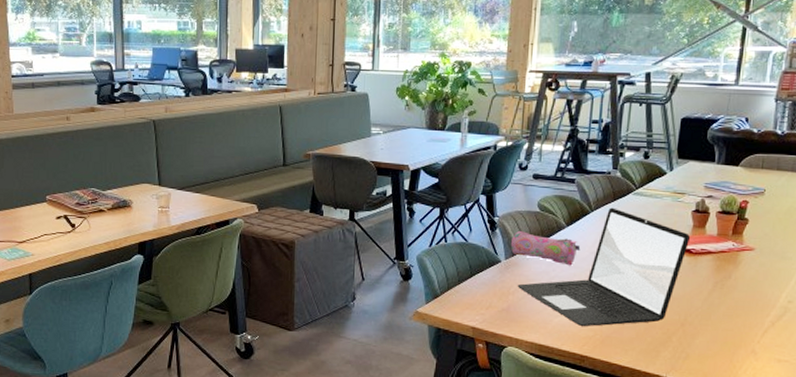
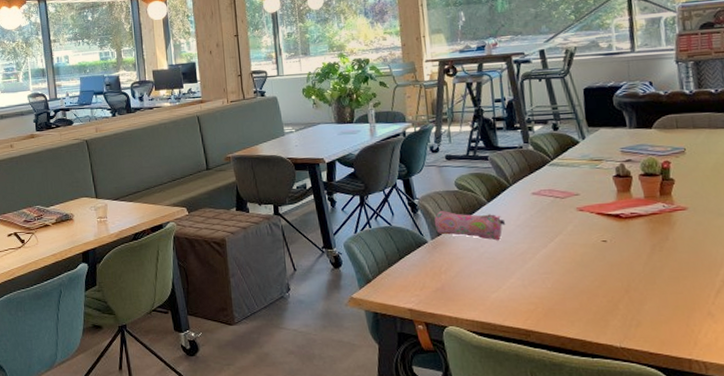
laptop: present [517,207,691,326] -> none [448,180,617,300]

